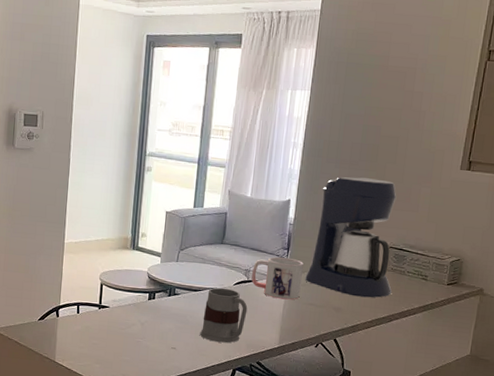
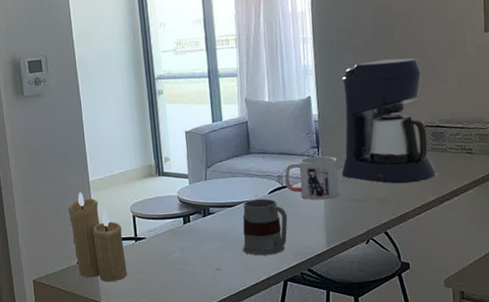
candle: none [38,251,88,344] -> present [68,191,127,283]

